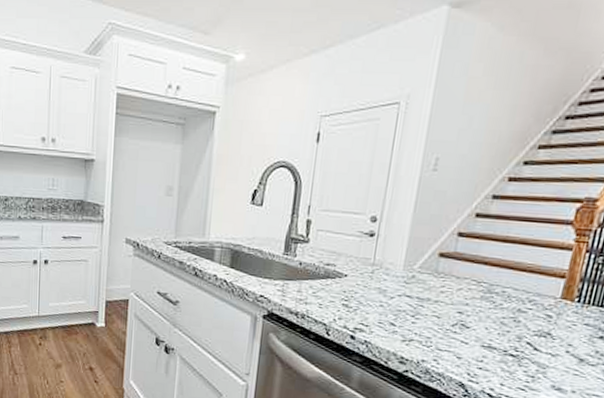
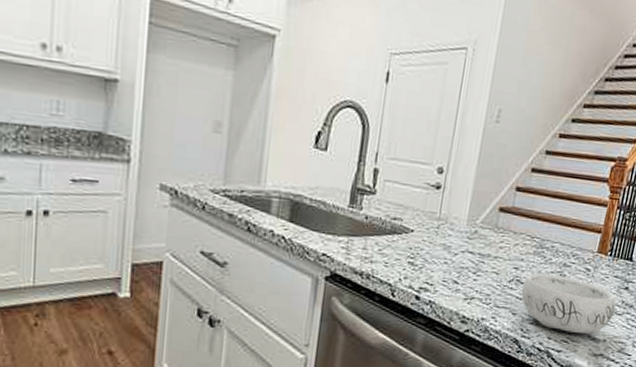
decorative bowl: none [466,318,588,384] -> present [521,273,616,334]

